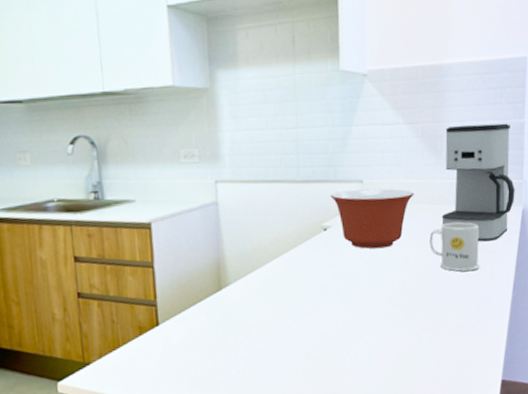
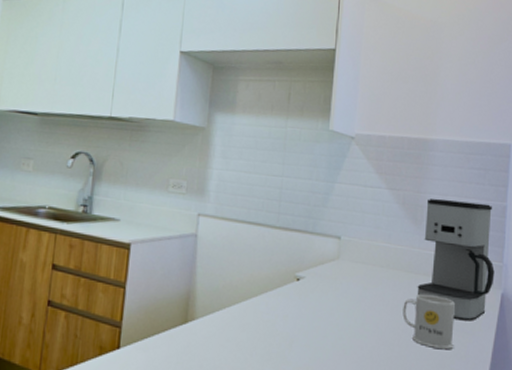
mixing bowl: present [330,188,415,249] -> none [306,244,391,309]

